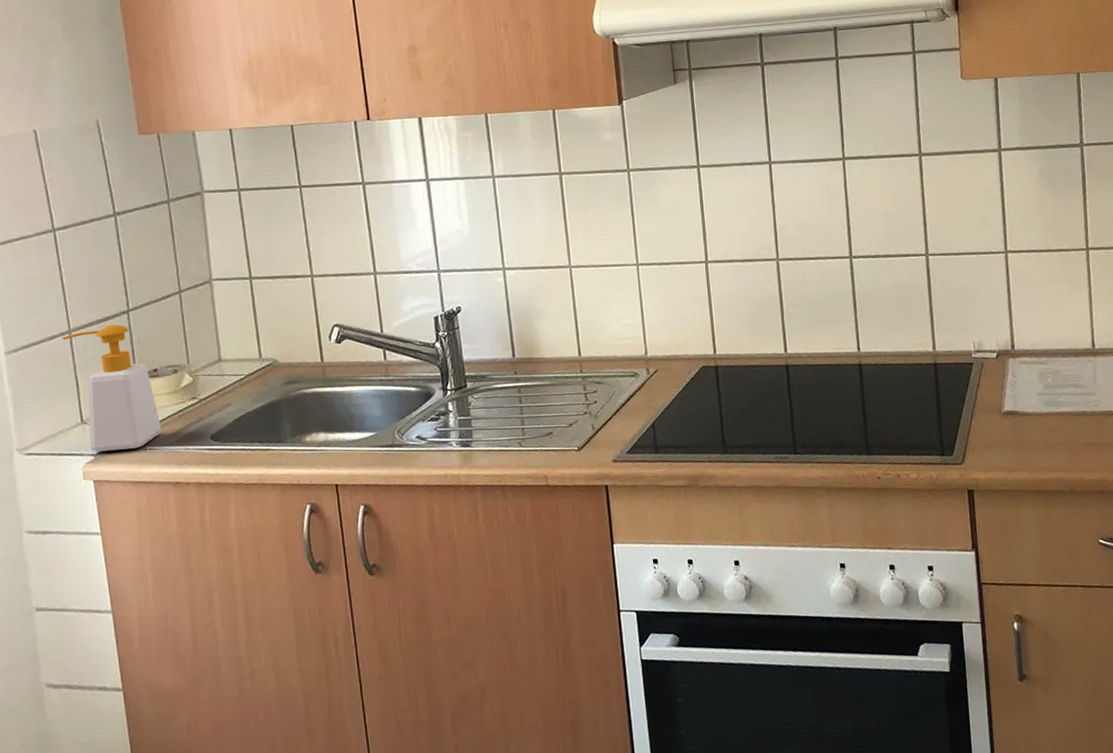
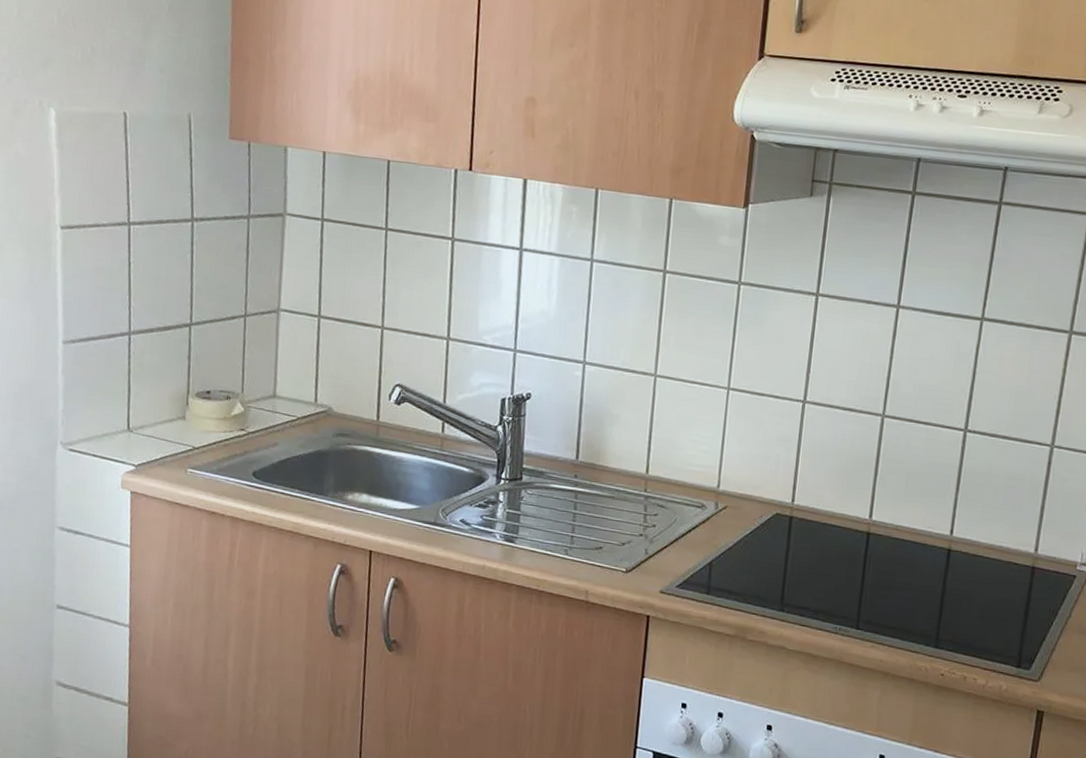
soap bottle: present [62,324,161,452] -> none [121,335,206,469]

